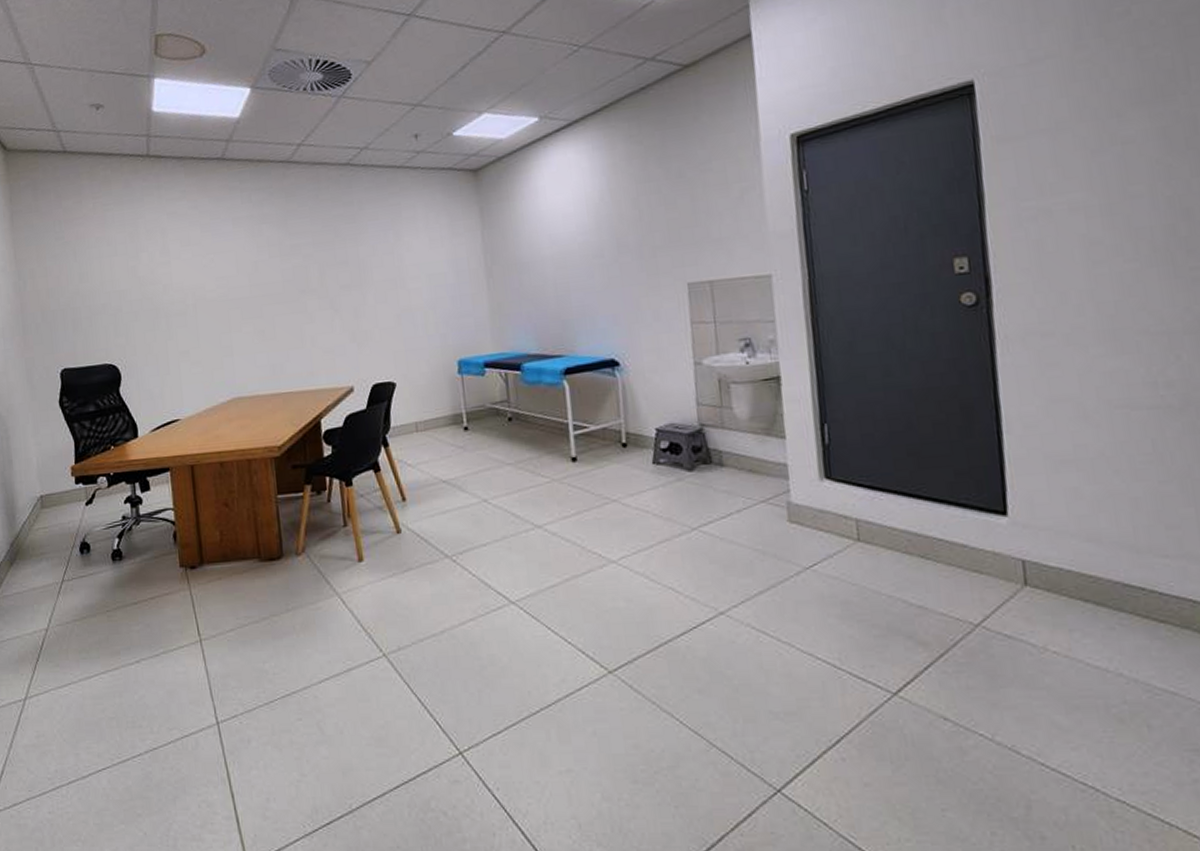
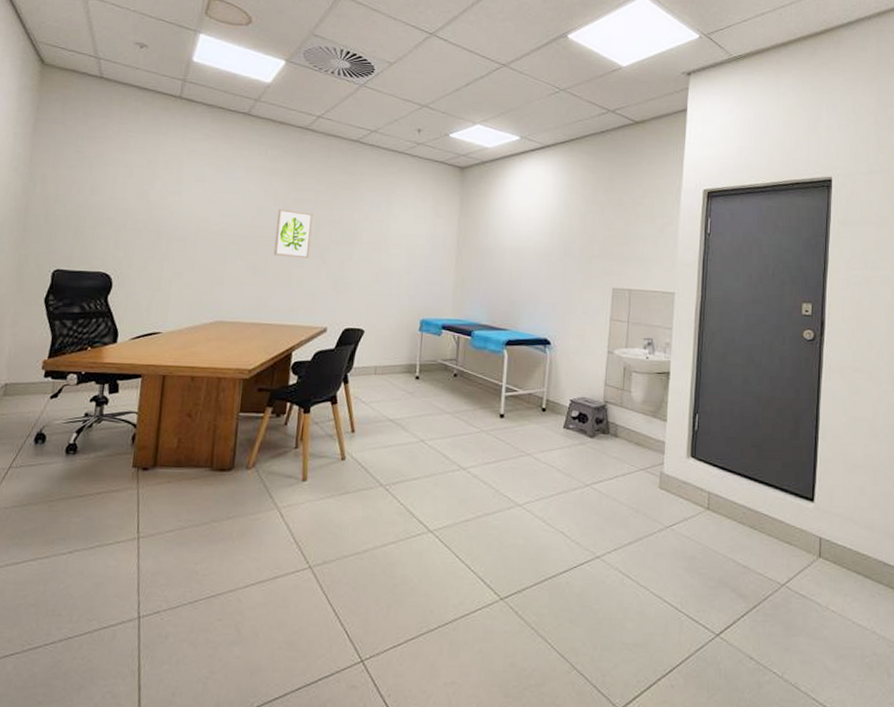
wall art: none [276,258,319,314] -> present [273,209,313,259]

